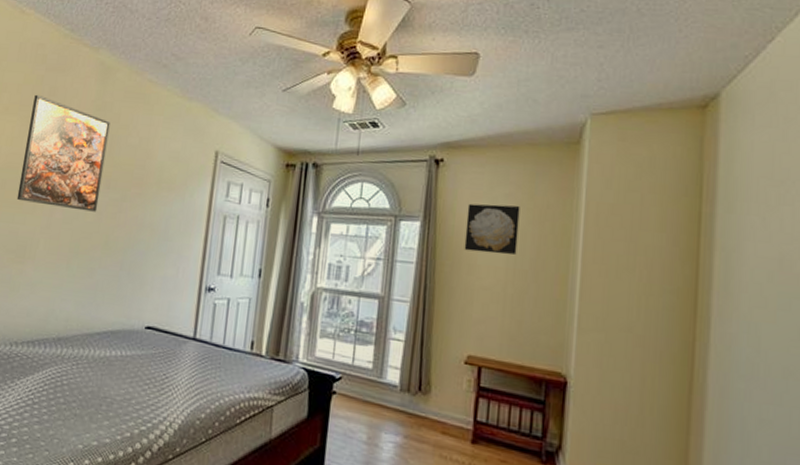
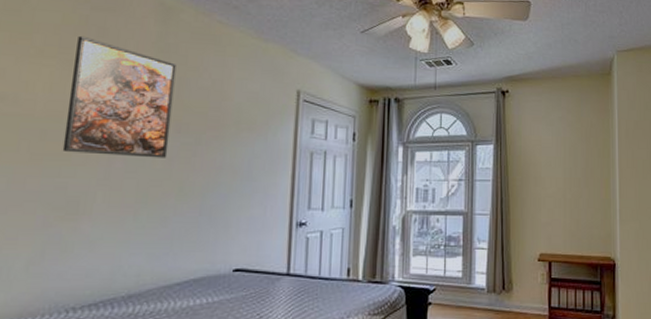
wall art: present [464,203,520,255] -> none [530,126,571,167]

